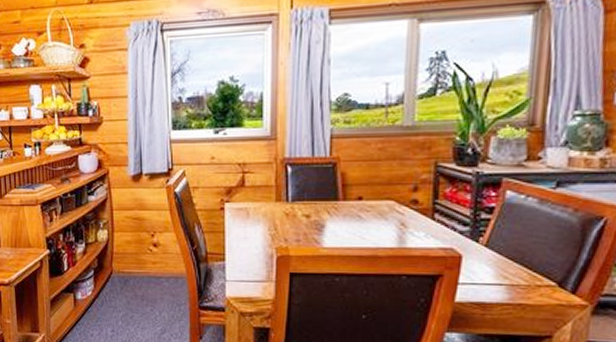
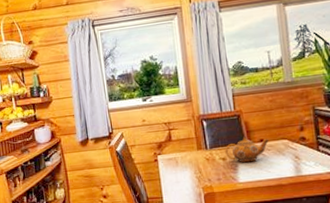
teapot: none [311,191,369,224] -> present [225,136,269,163]

